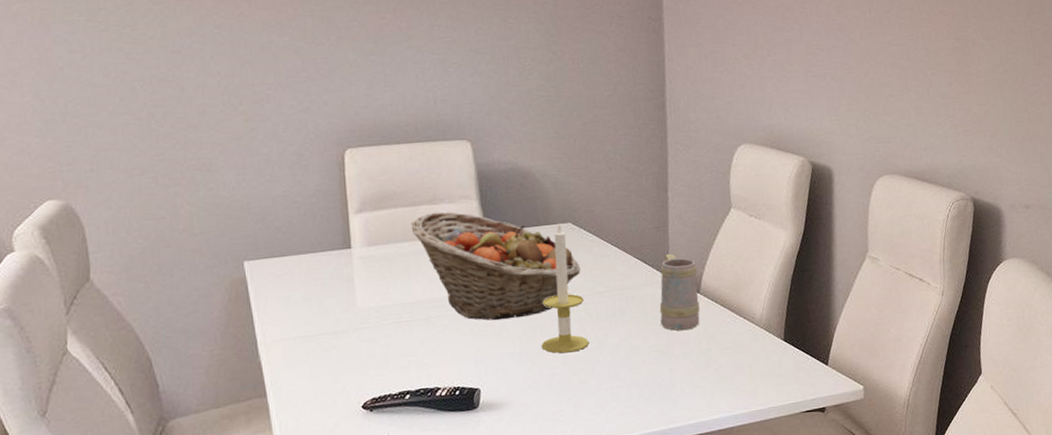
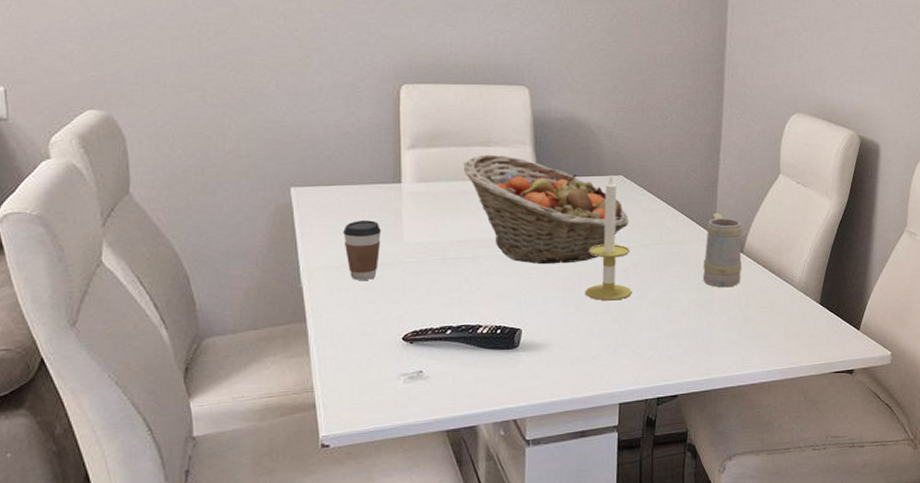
coffee cup: none [297,288,335,351] -> present [343,220,382,280]

